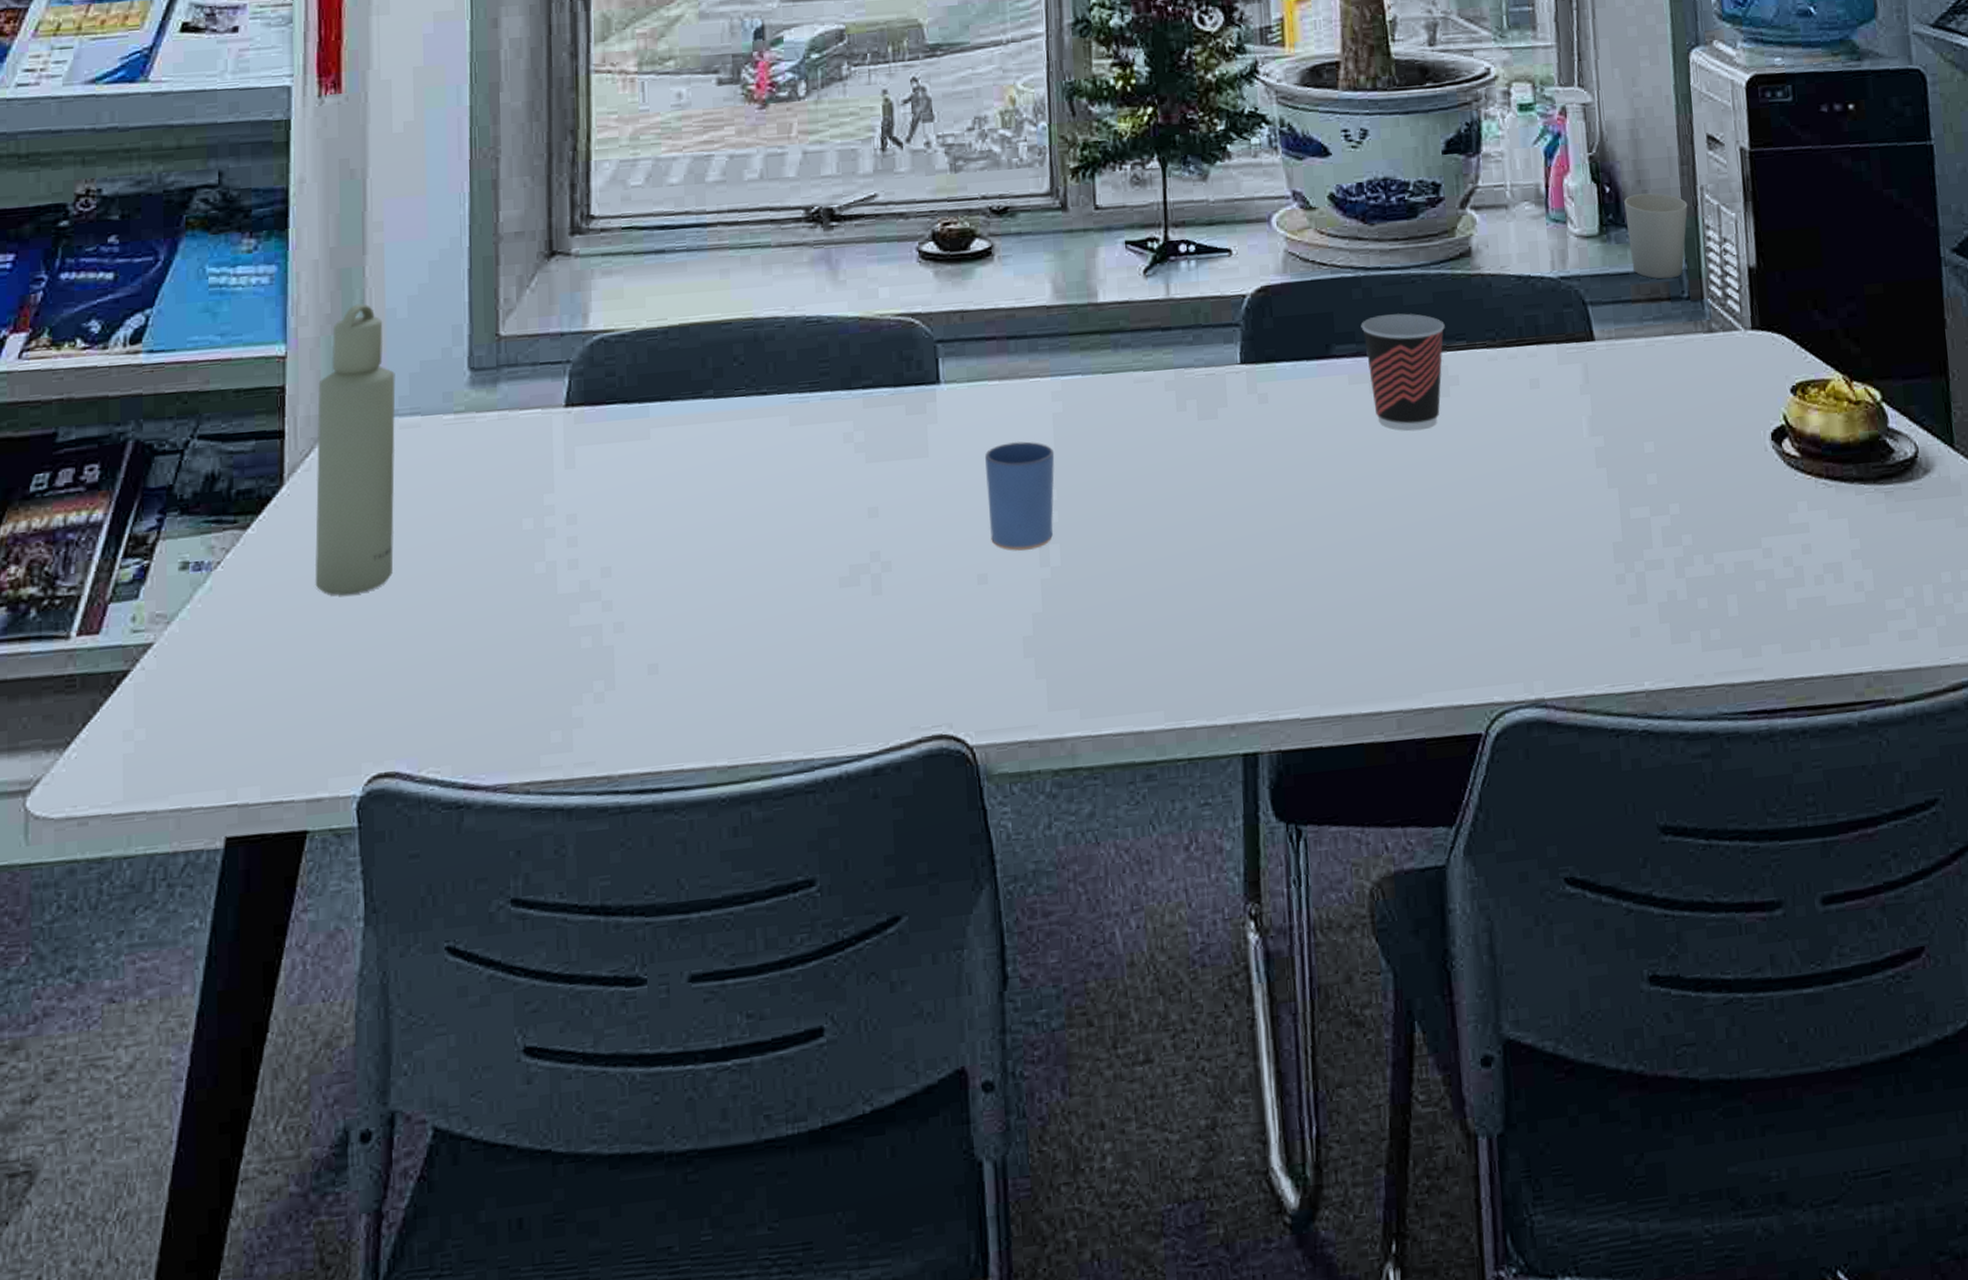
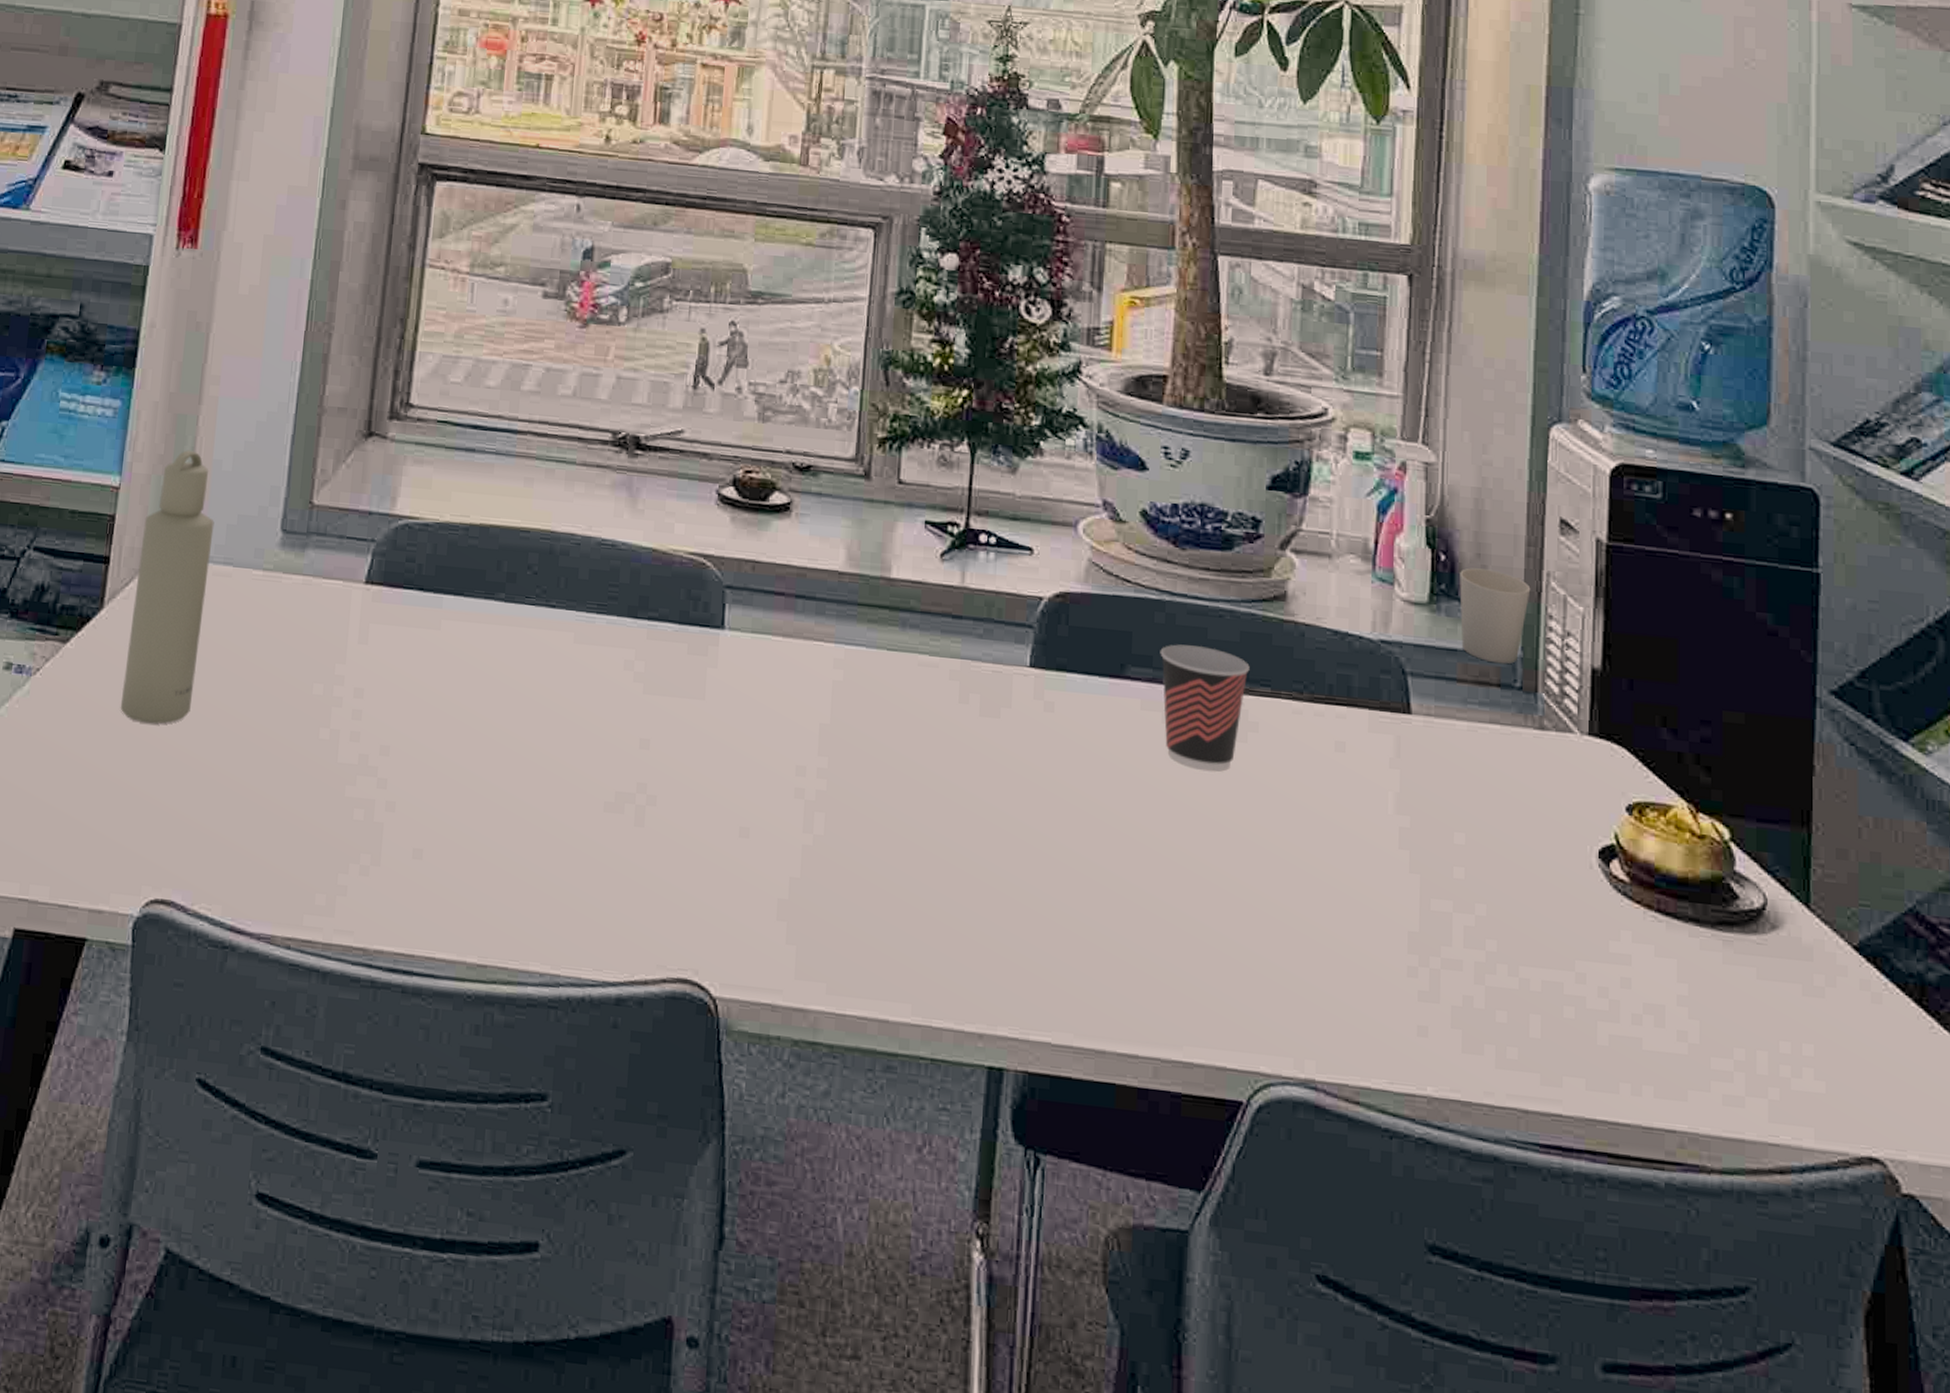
mug: present [985,441,1055,551] -> none [757,701,830,813]

